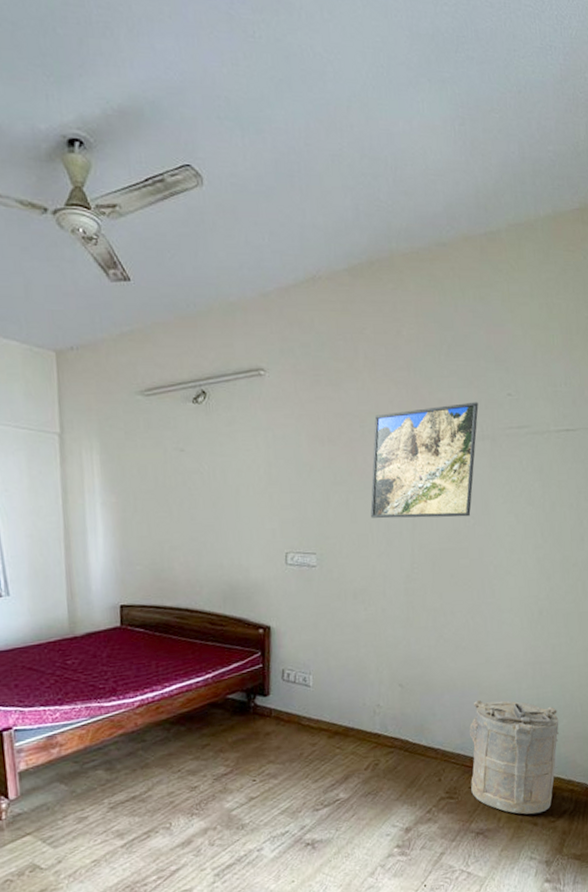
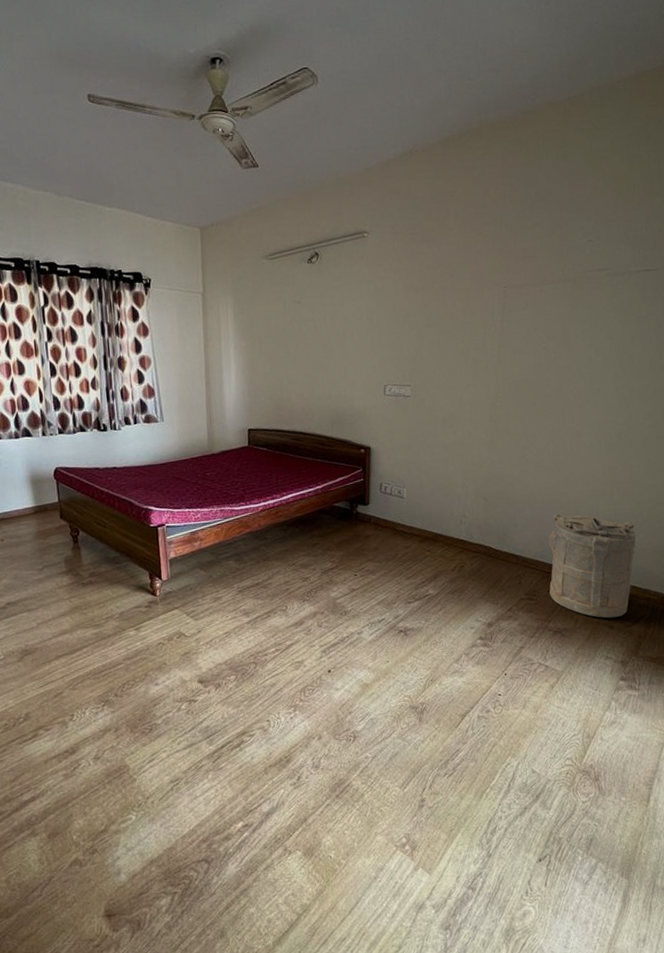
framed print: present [370,402,479,519] -> none [459,249,561,355]

